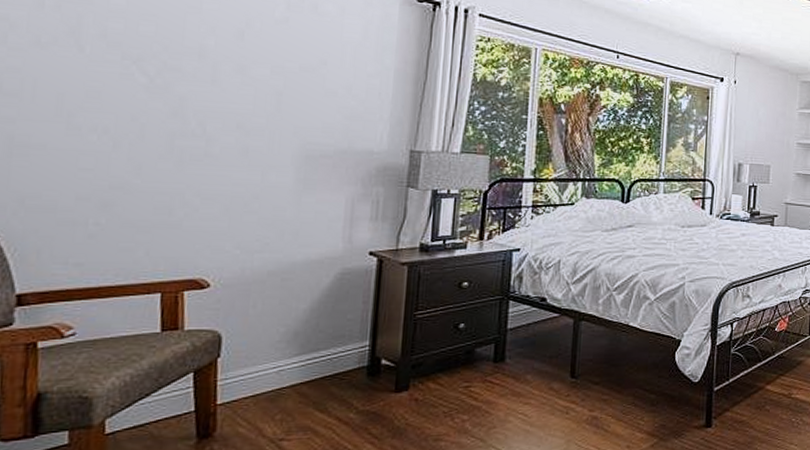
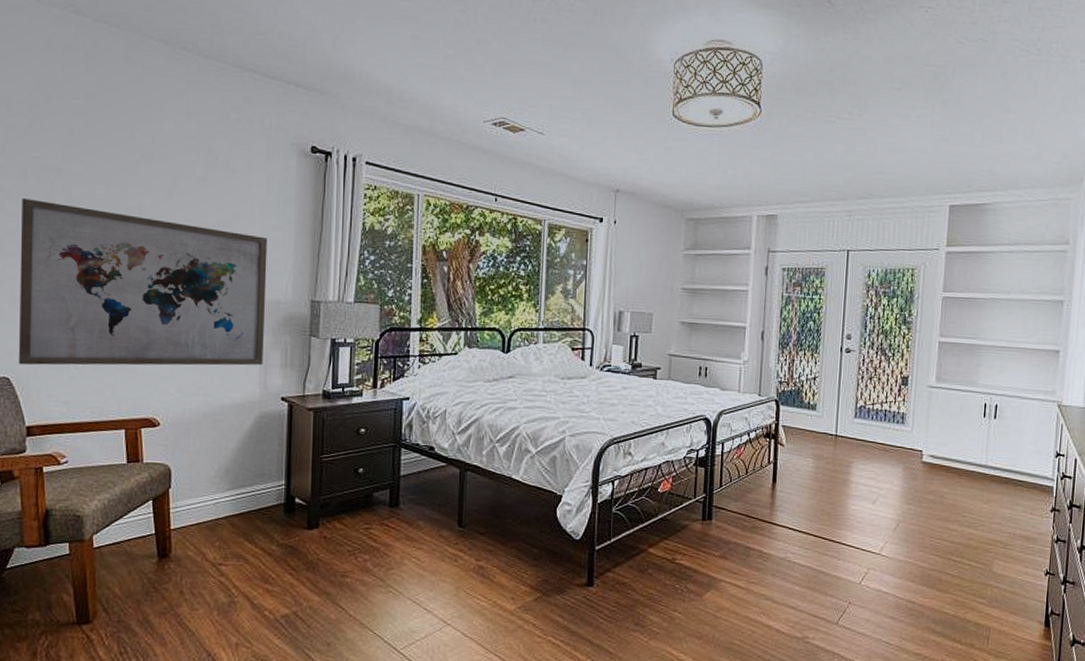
wall art: none [10,30,361,222] -> present [18,197,268,366]

